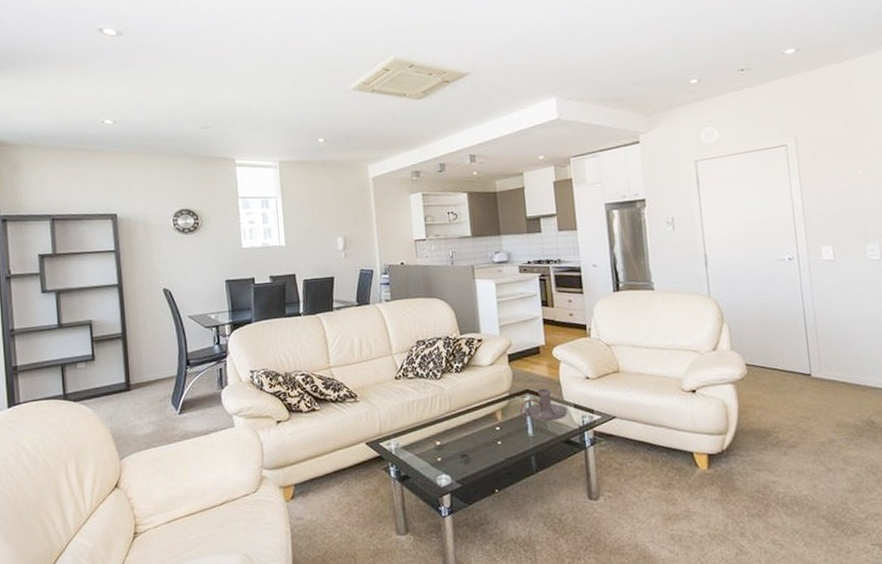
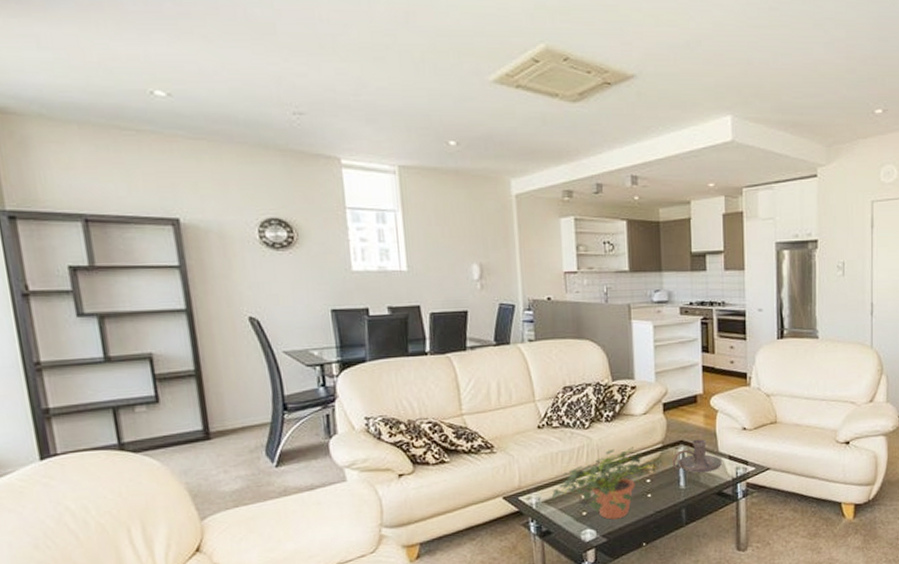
potted plant: none [409,396,511,466] -> present [552,447,663,520]

